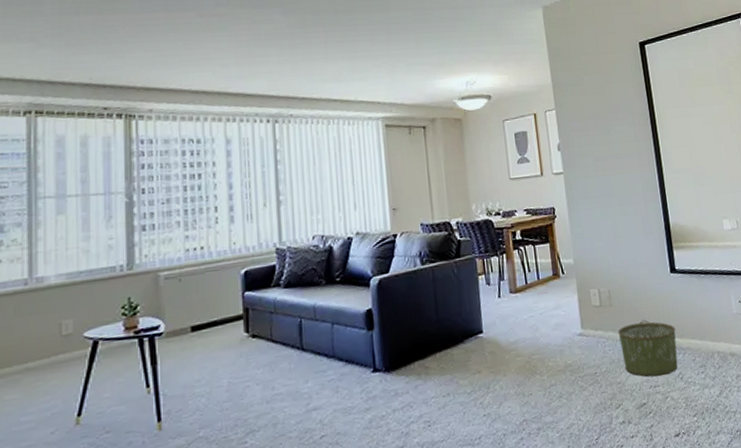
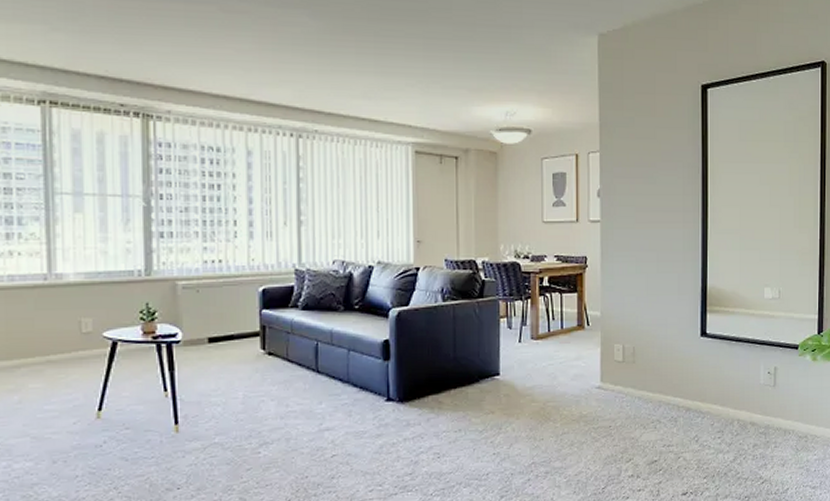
basket: present [617,319,678,377] -> none [637,380,698,436]

